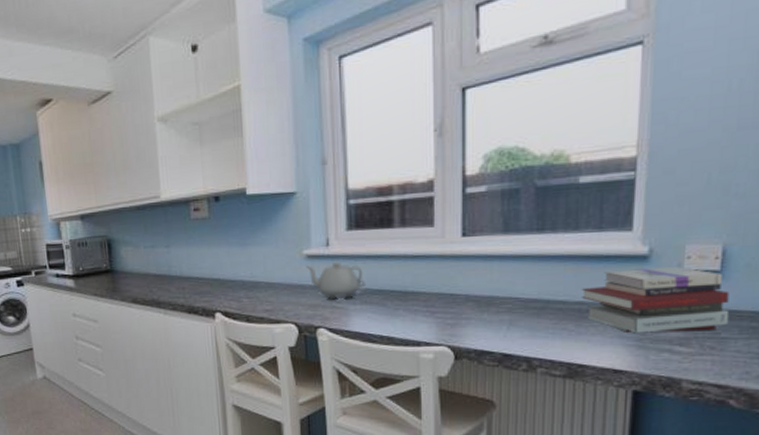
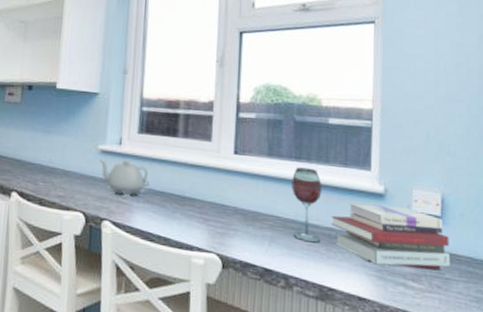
wineglass: none [533,239,571,320] -> present [292,167,322,243]

